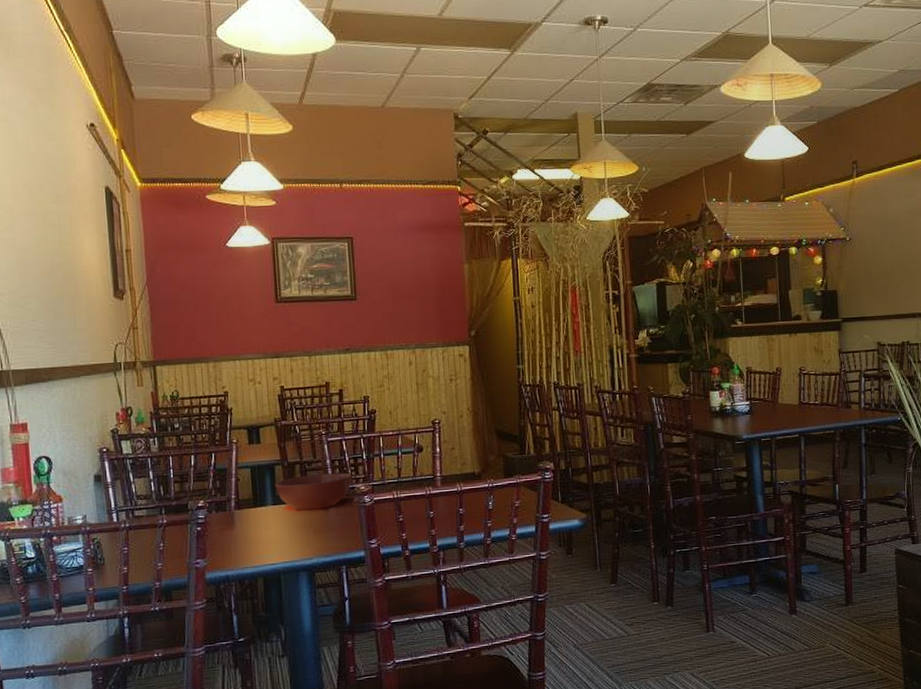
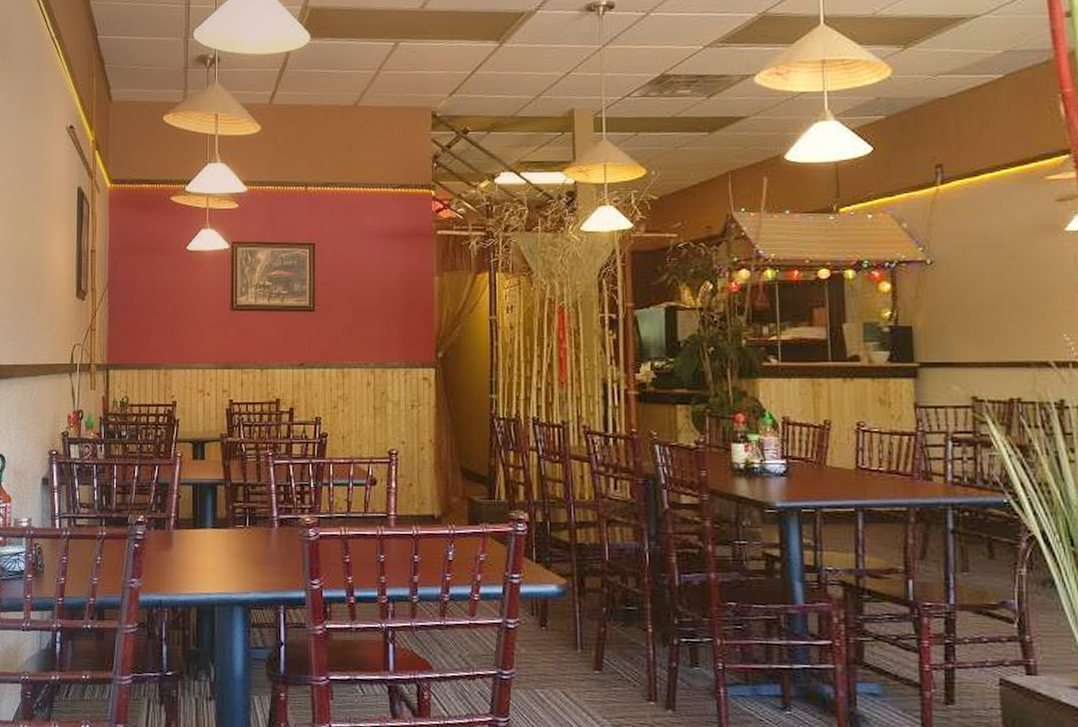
bowl: present [275,472,352,511] -> none [216,499,297,539]

